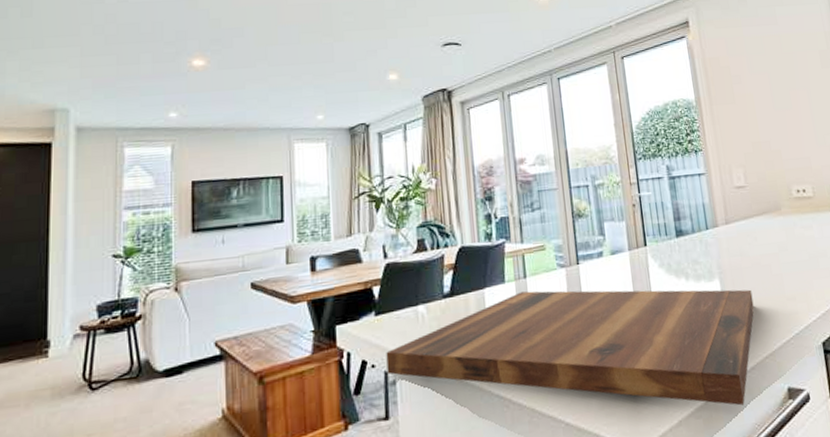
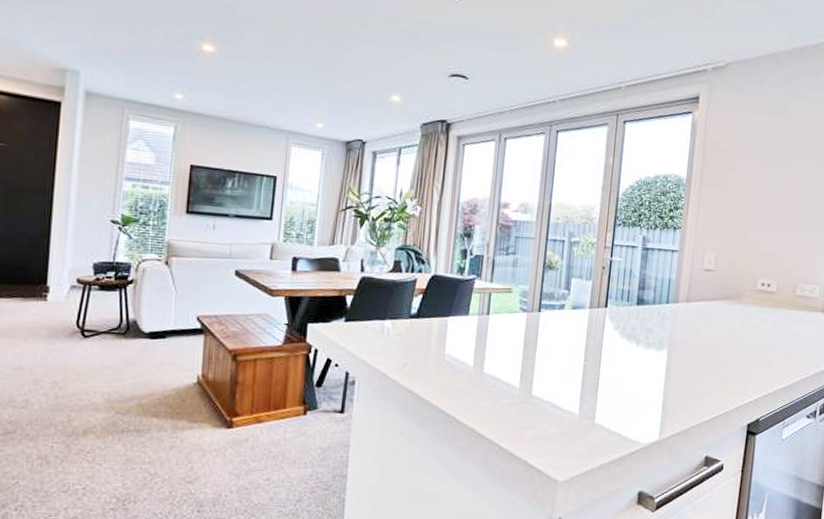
cutting board: present [386,289,754,406] -> none [348,326,695,463]

